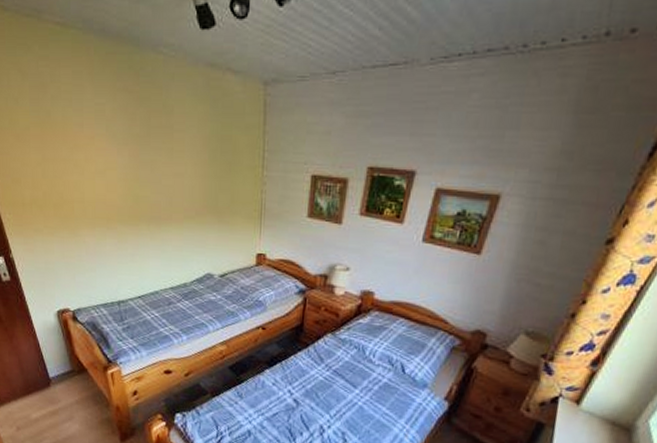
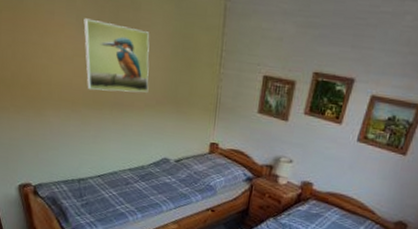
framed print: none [114,128,187,205] -> present [83,18,150,93]

